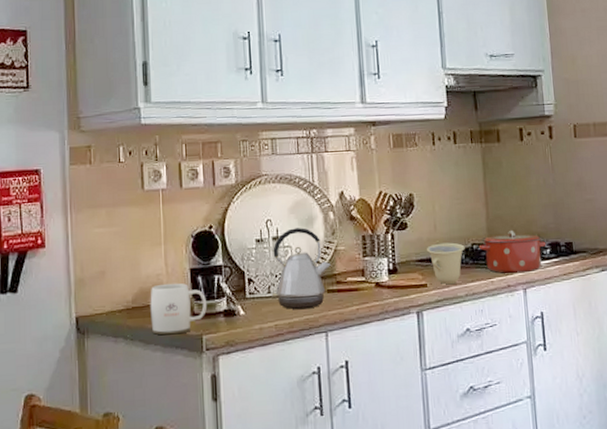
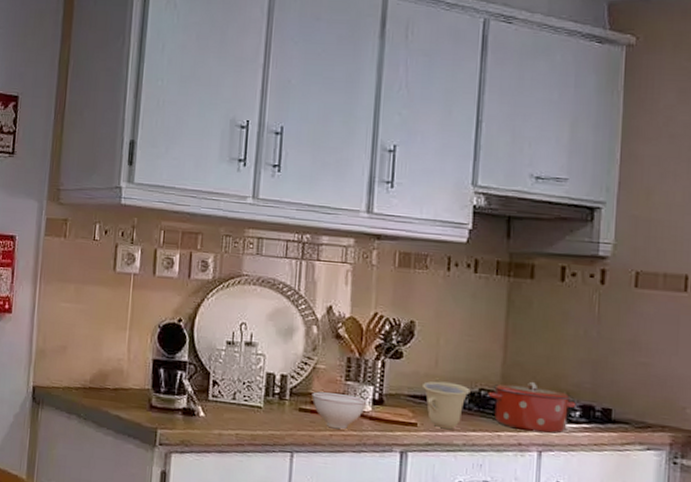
mug: present [150,283,208,336] -> none [106,369,167,423]
kettle: present [271,228,331,310] -> none [236,336,307,424]
bowl: none [336,269,384,303] -> present [311,391,367,430]

